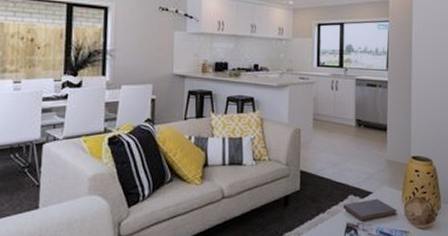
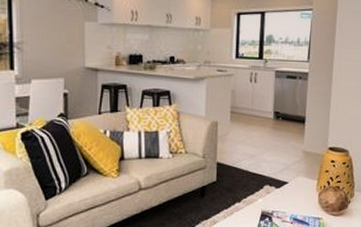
book: present [343,199,397,221] -> none [258,188,312,209]

